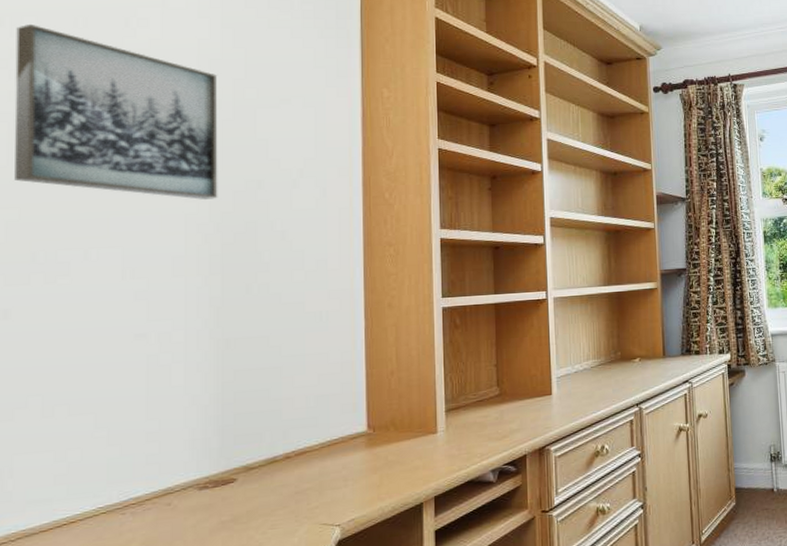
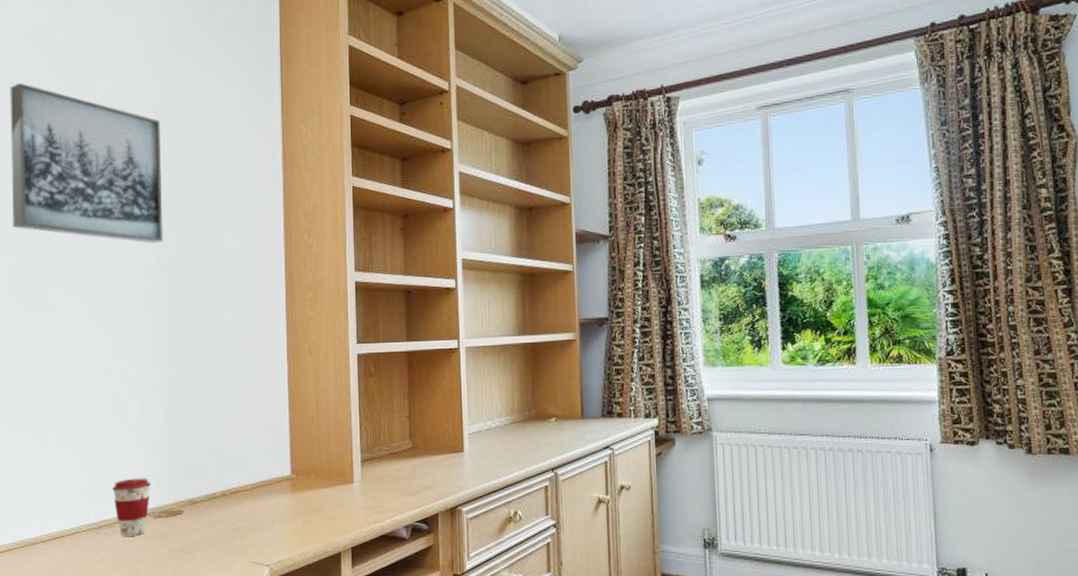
coffee cup: none [142,447,196,515] -> present [111,478,152,537]

